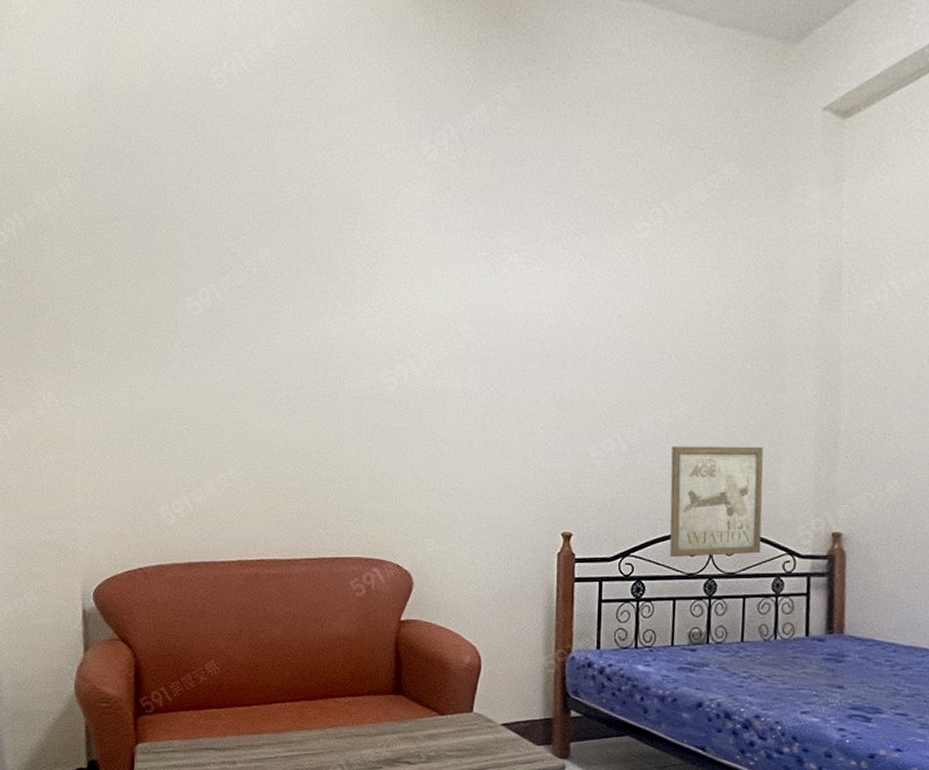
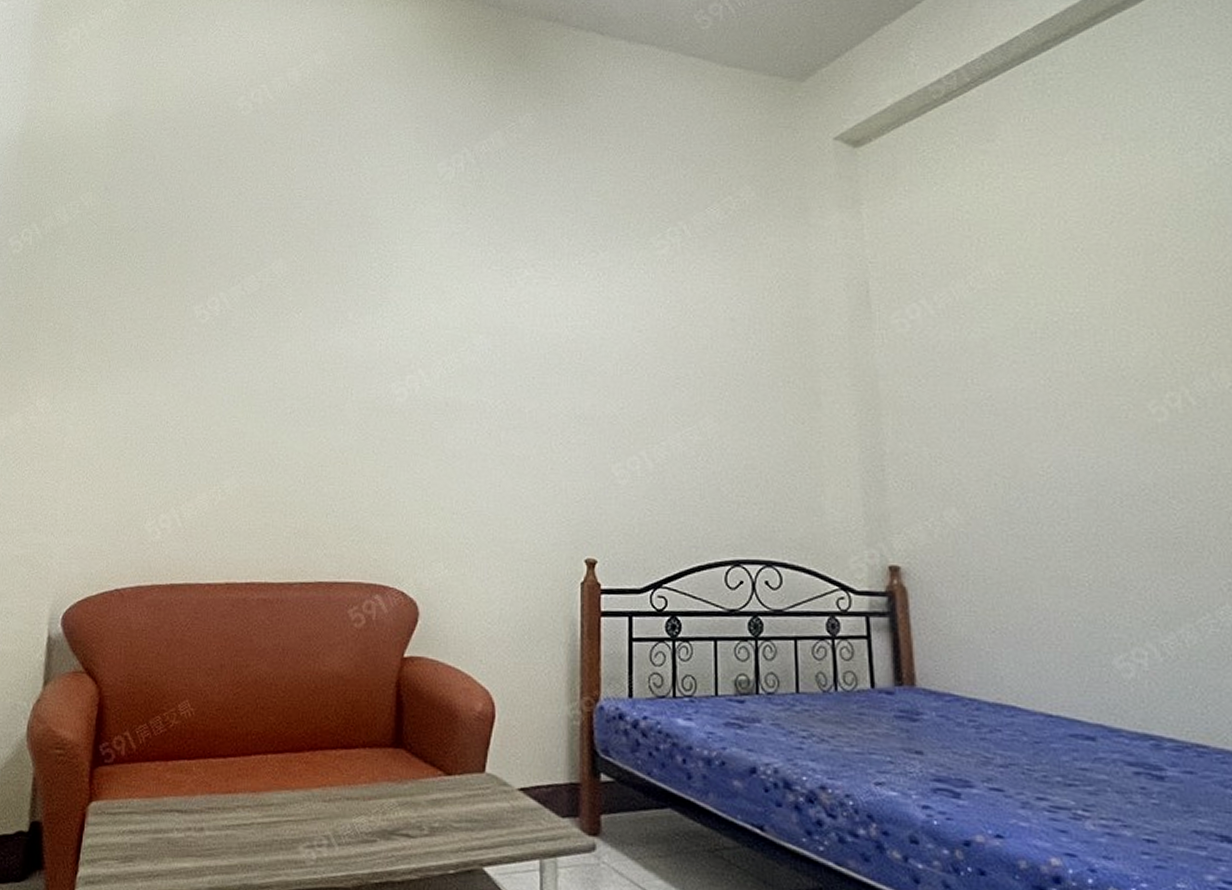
wall art: present [669,446,764,558] -> none [703,466,810,591]

